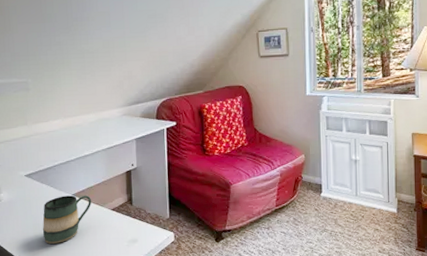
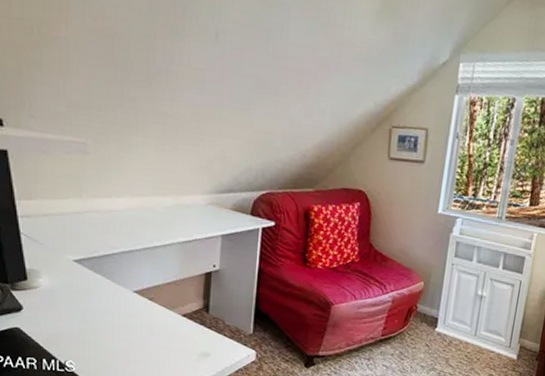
mug: present [42,195,92,244] -> none [91,291,158,347]

